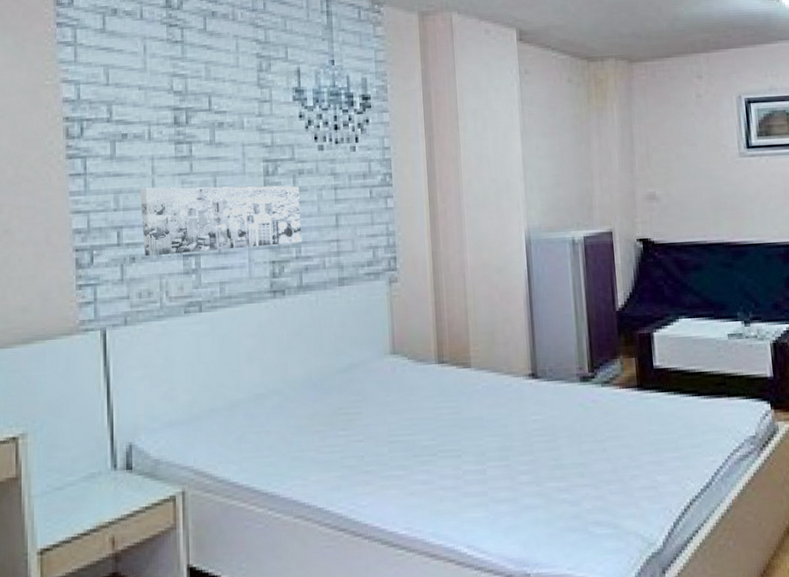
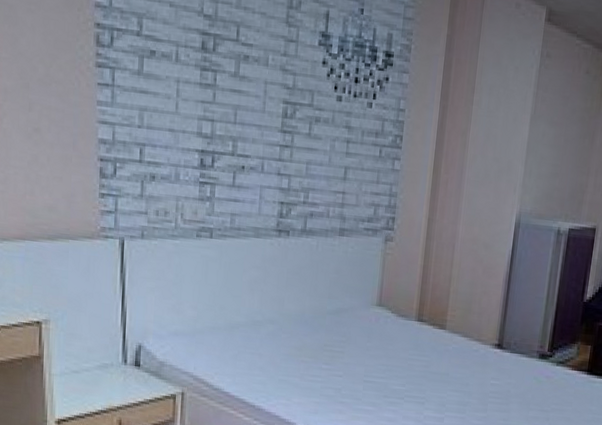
wall art: present [140,186,302,257] -> none [163,109,314,189]

